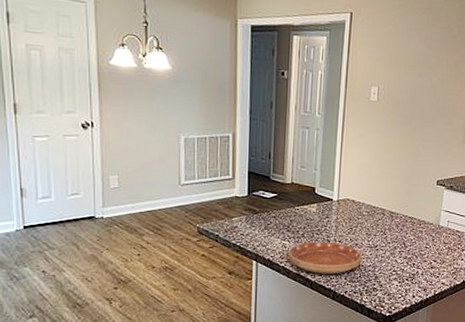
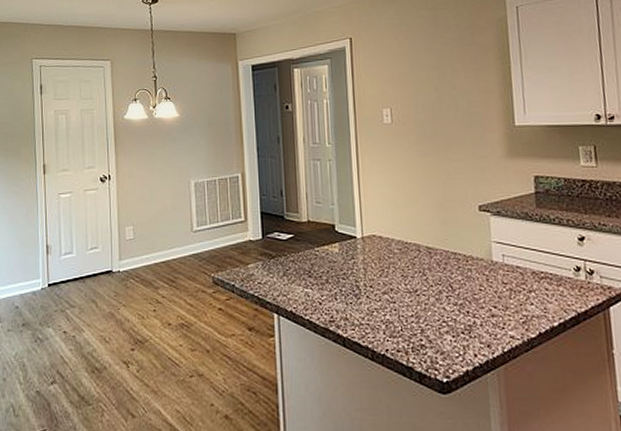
saucer: present [288,241,362,274] -> none [313,287,401,328]

